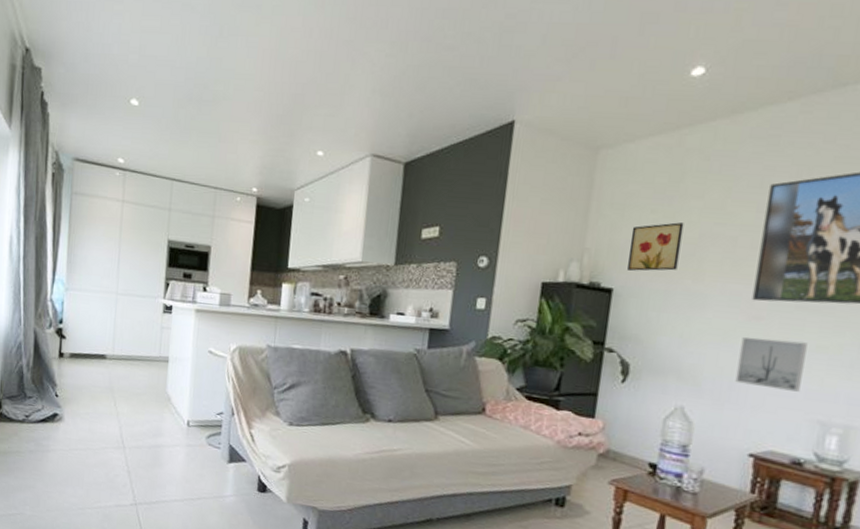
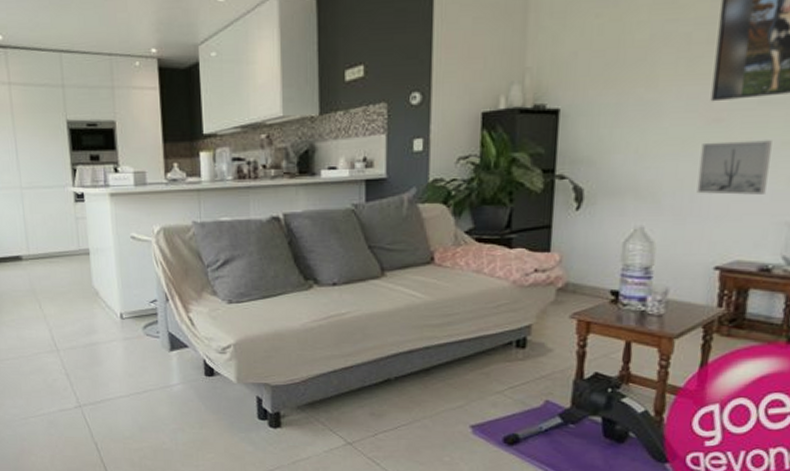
wall art: present [627,222,684,271] -> none [573,24,633,86]

